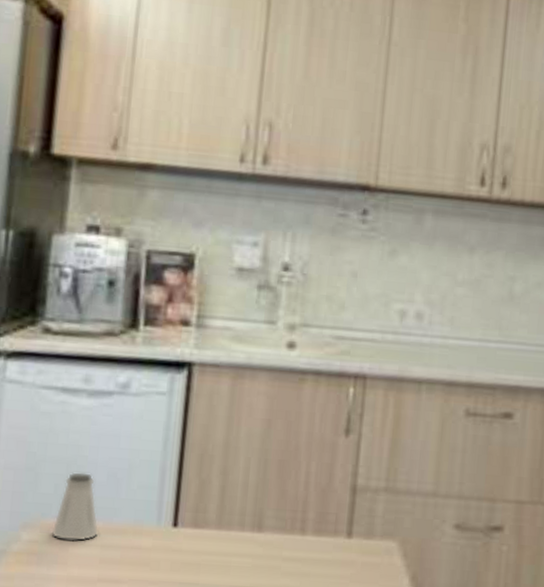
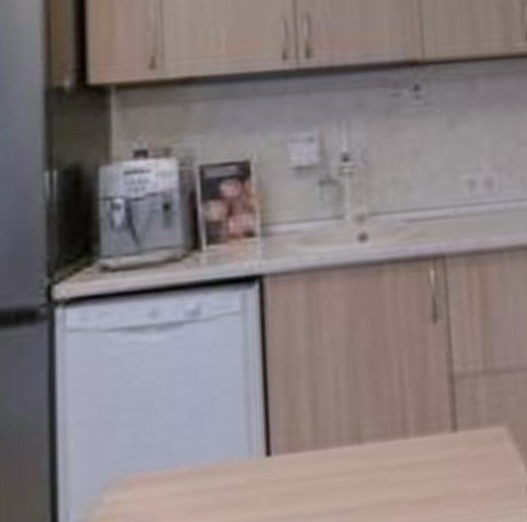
saltshaker: present [51,472,99,541] -> none [135,415,187,494]

